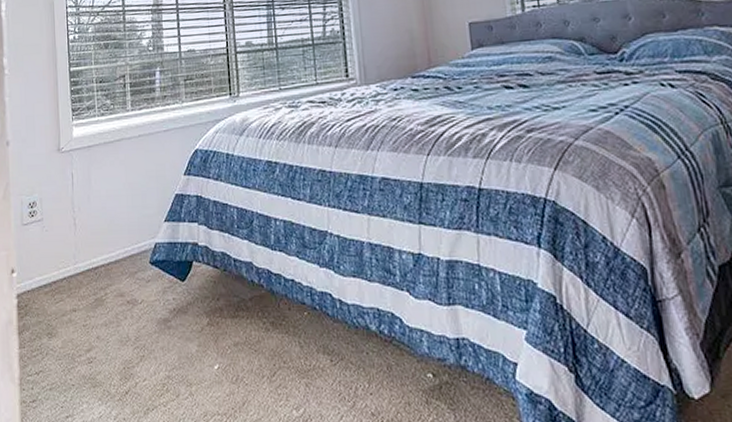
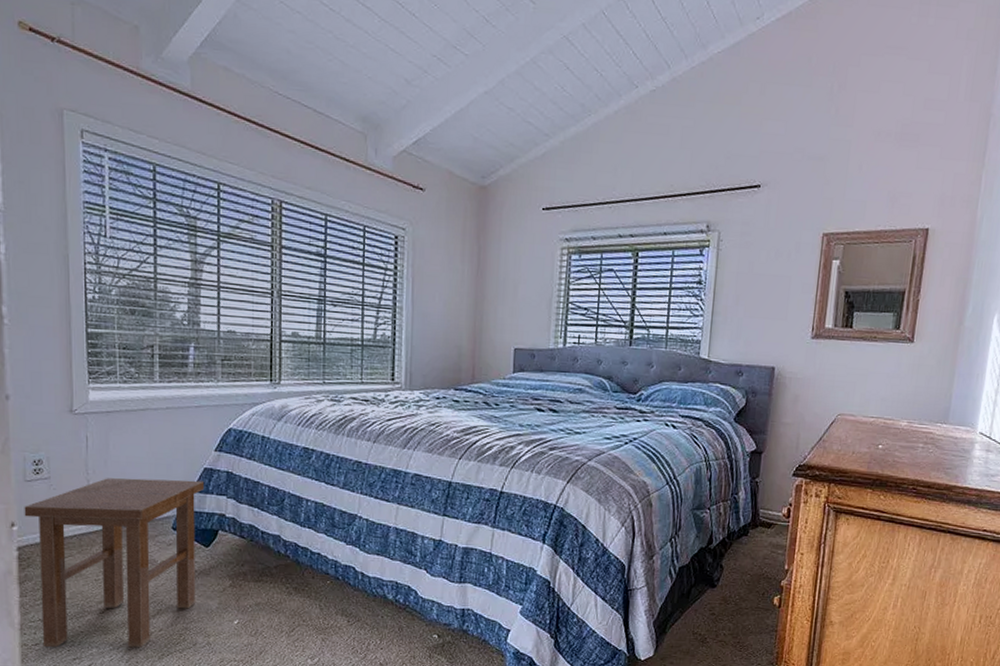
stool: none [22,208,177,405] -> present [24,478,205,648]

